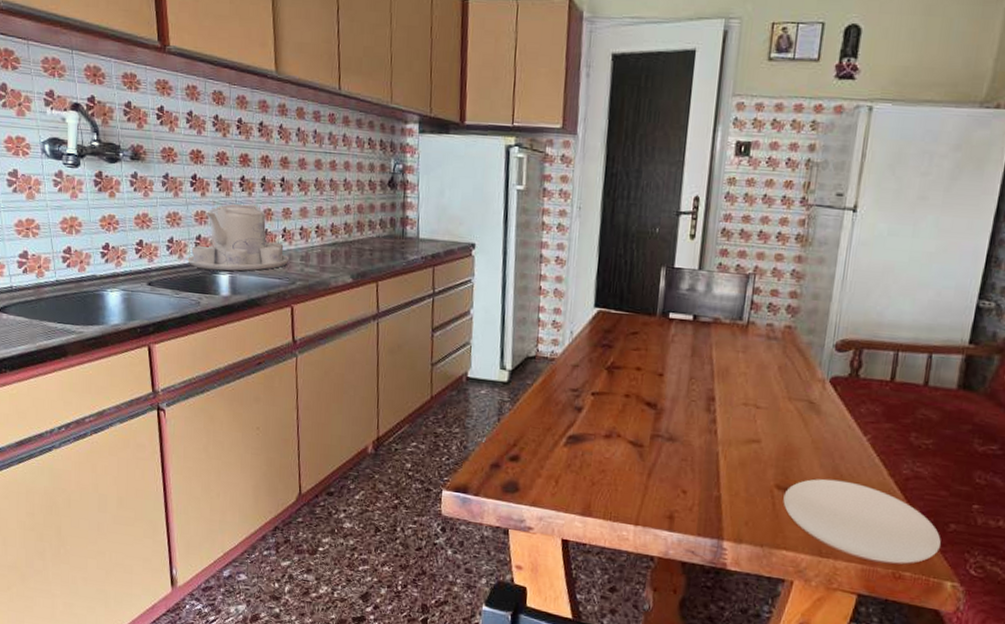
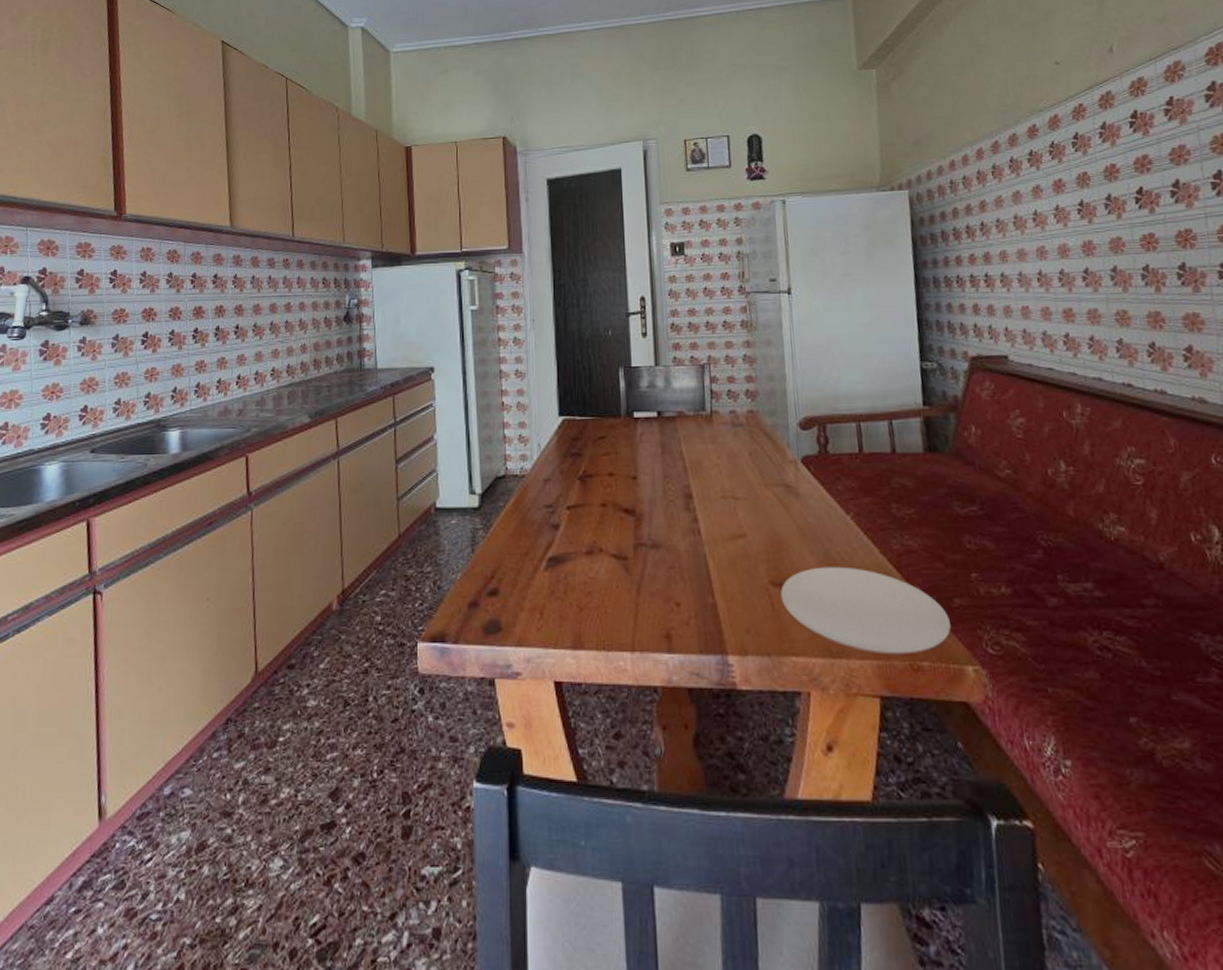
tea set: present [187,203,290,272] -> none [135,355,244,428]

